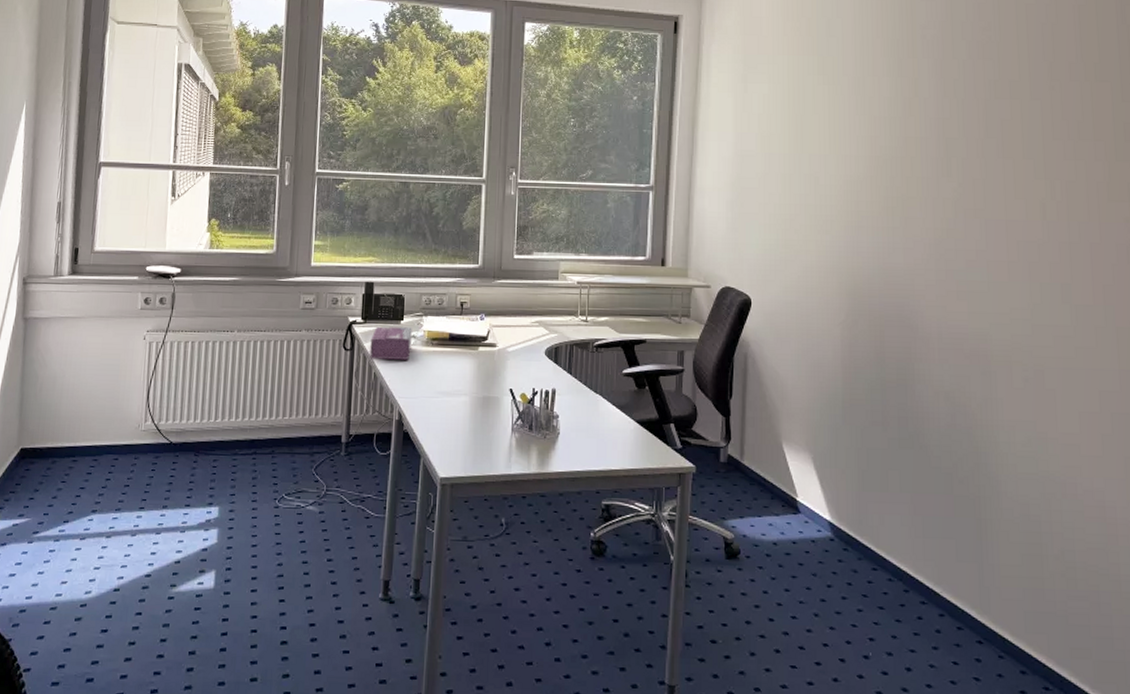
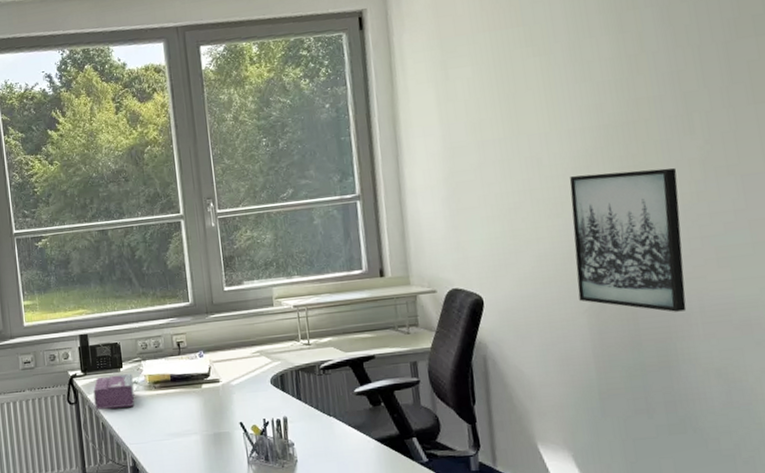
wall art: none [836,199,933,335] -> present [569,168,687,312]

